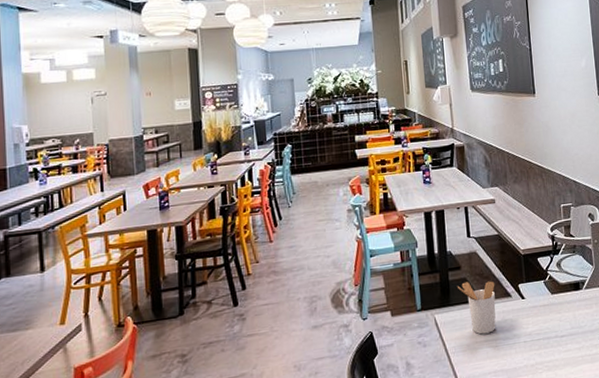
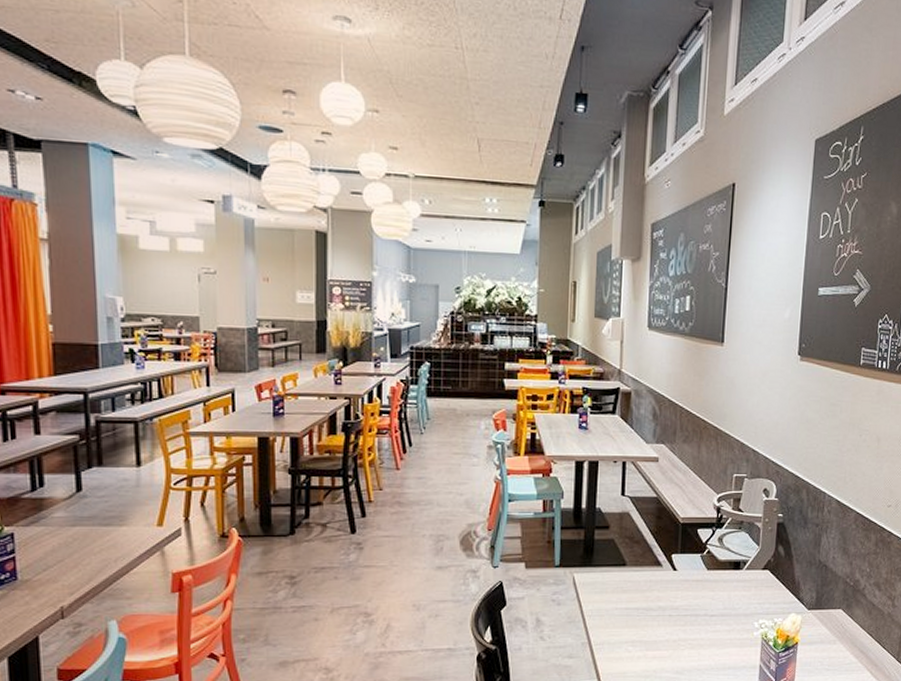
utensil holder: present [458,281,496,335] -> none [603,543,646,601]

